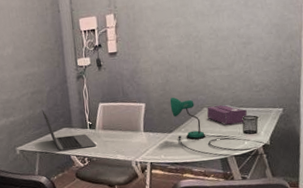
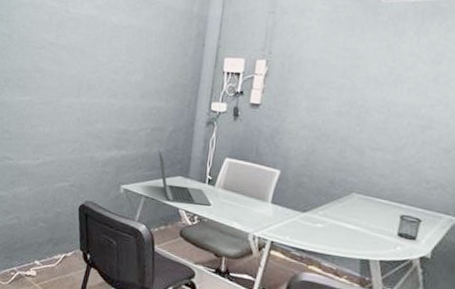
desk lamp: present [170,97,270,157] -> none [310,170,429,270]
tissue box: present [207,104,247,125] -> none [355,193,408,223]

